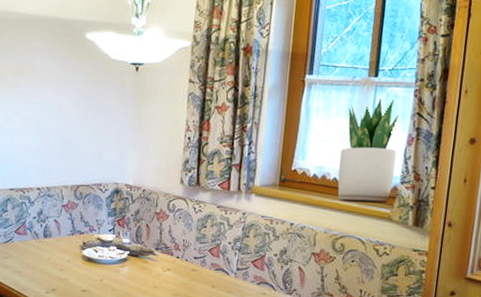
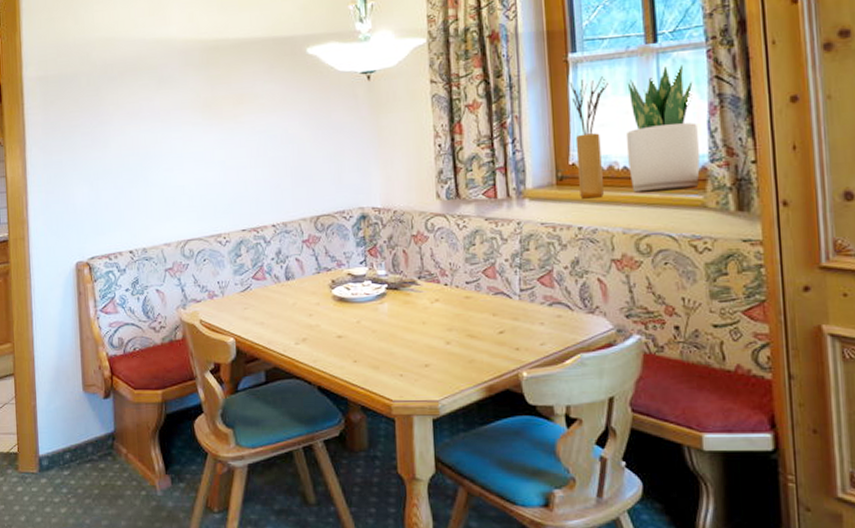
vase: none [296,99,335,202] -> present [569,76,610,200]

